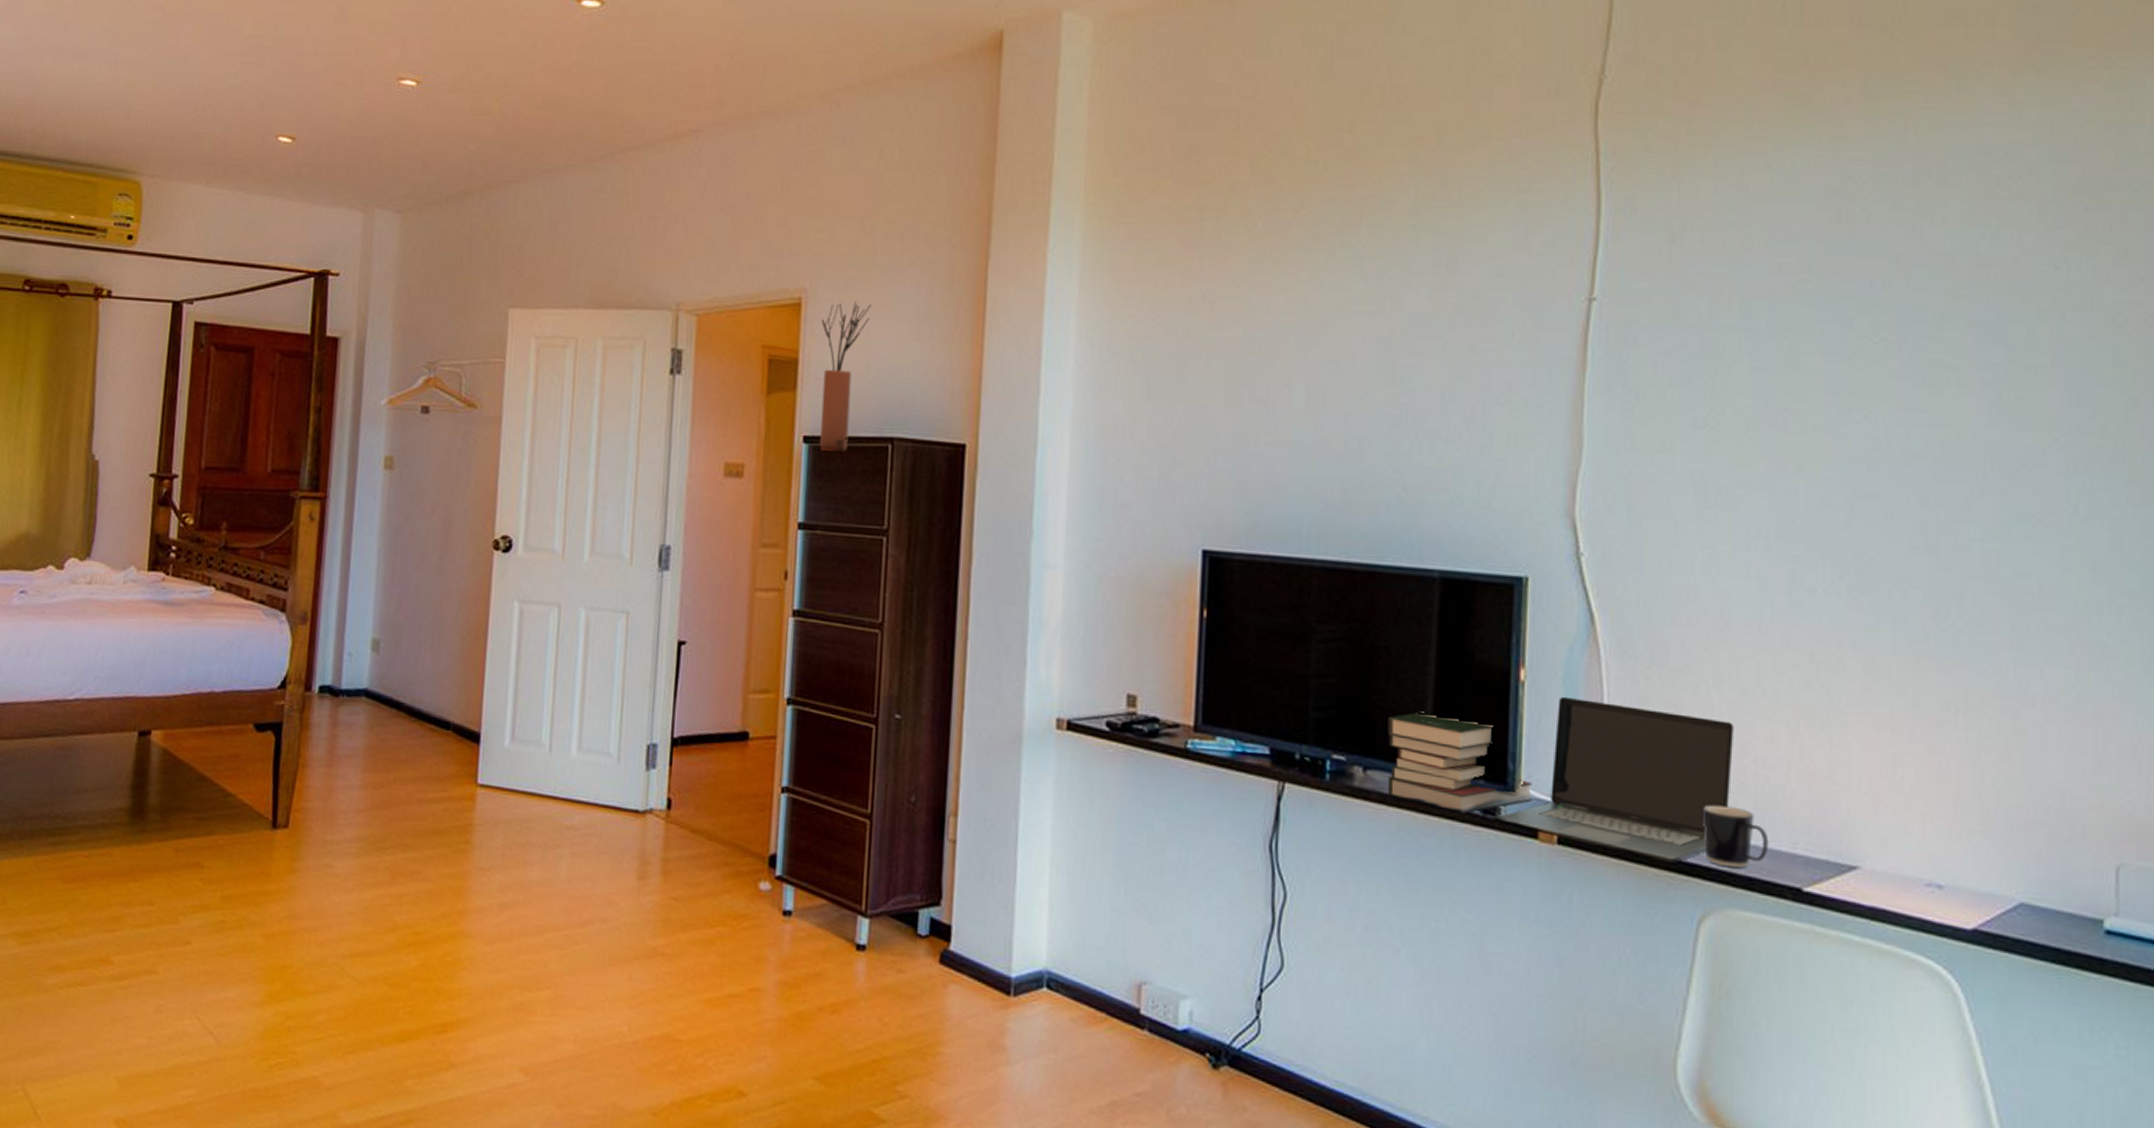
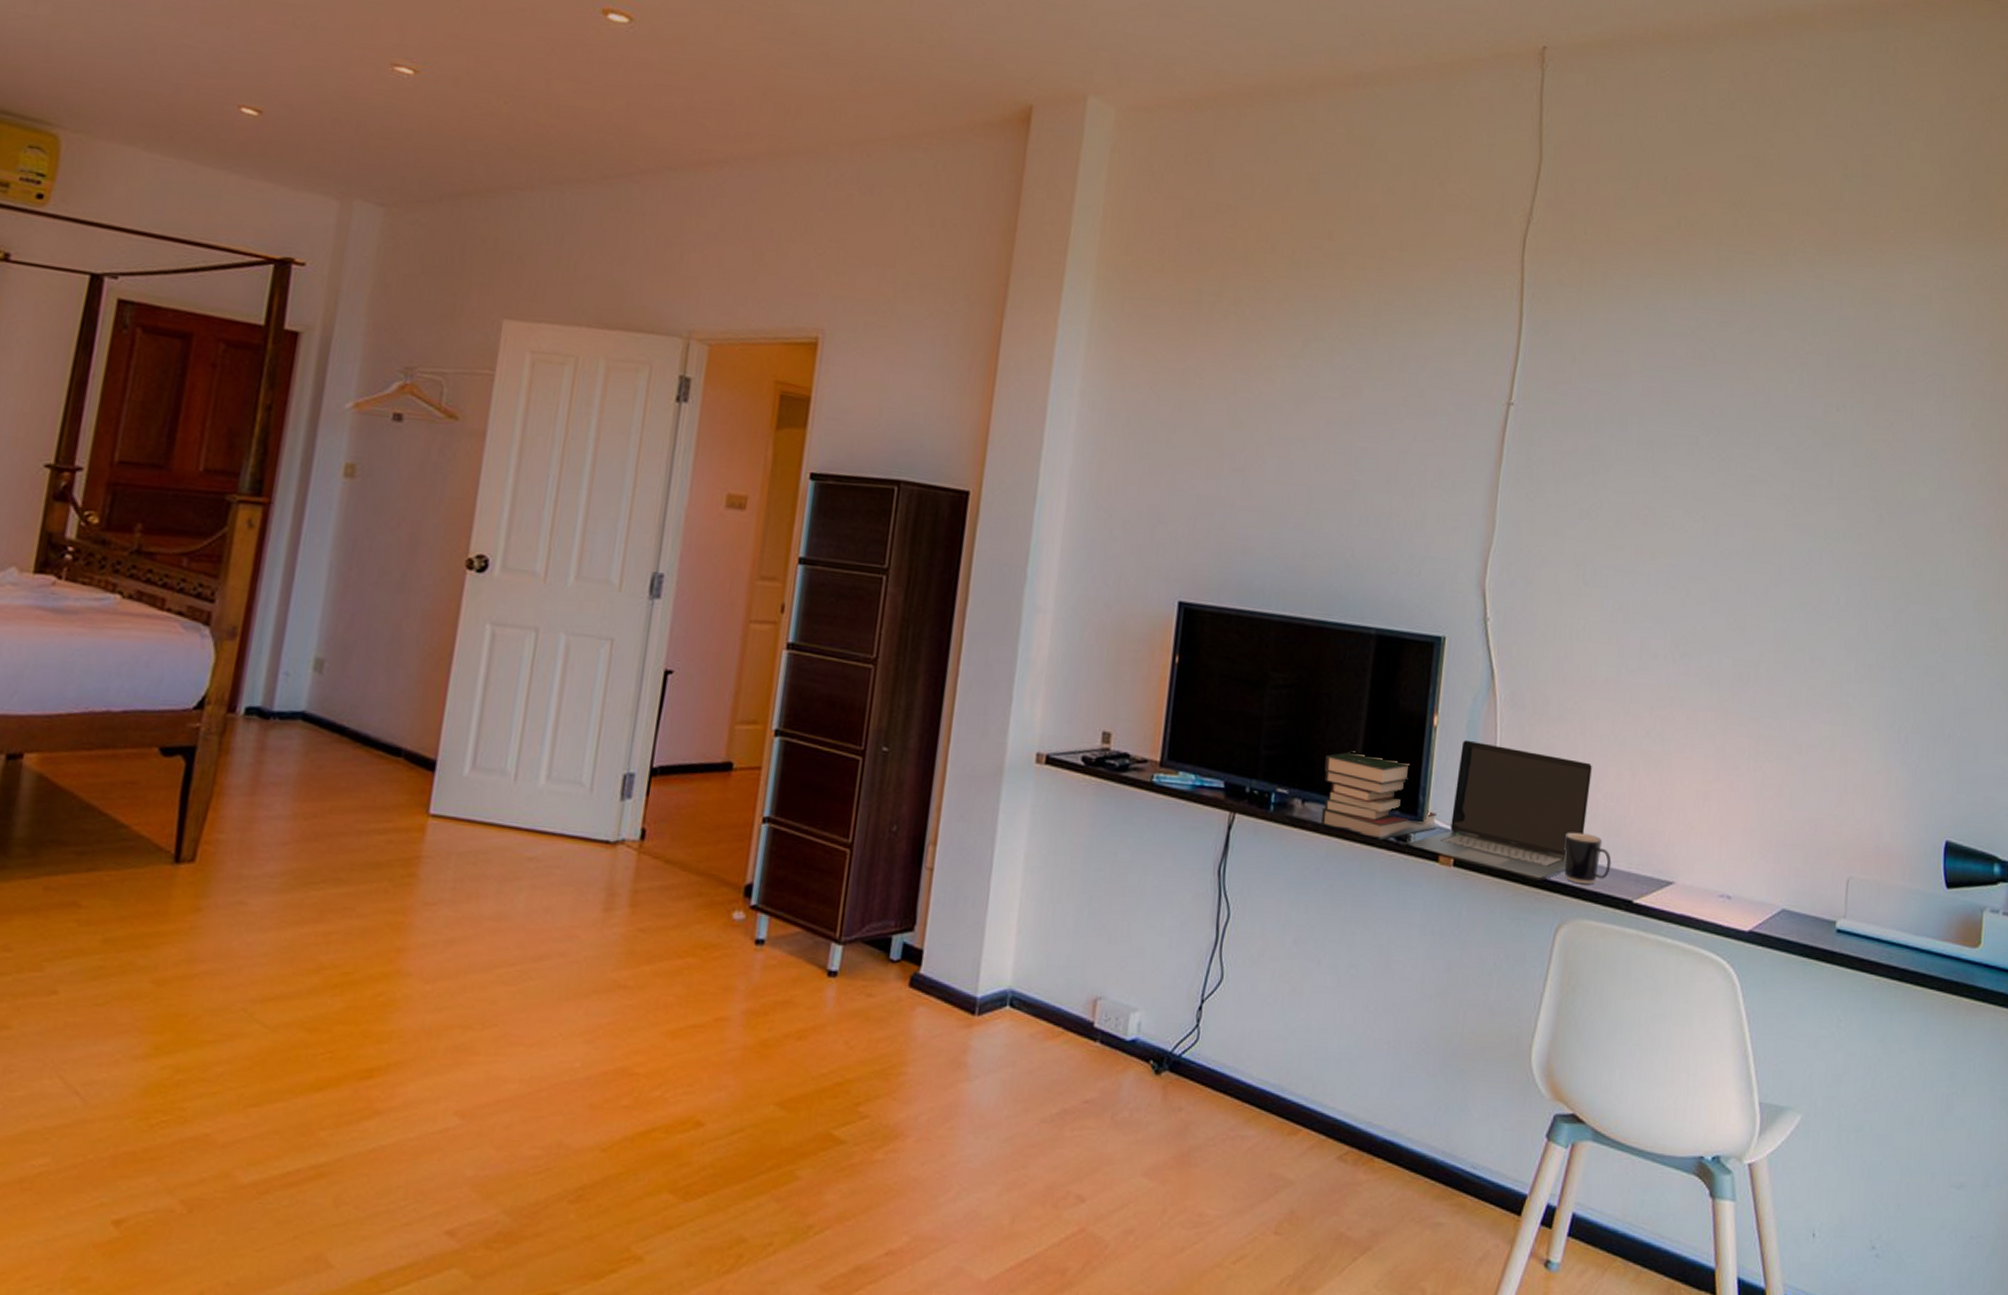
vase: present [819,301,871,452] -> none [825,346,888,491]

